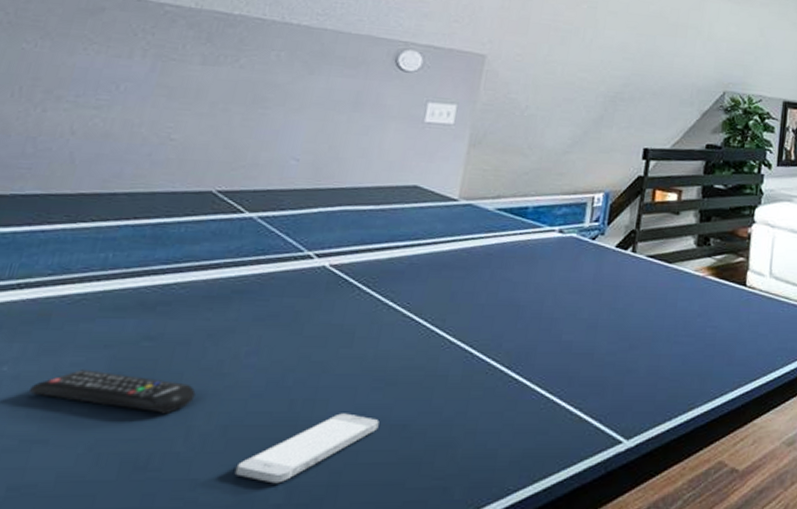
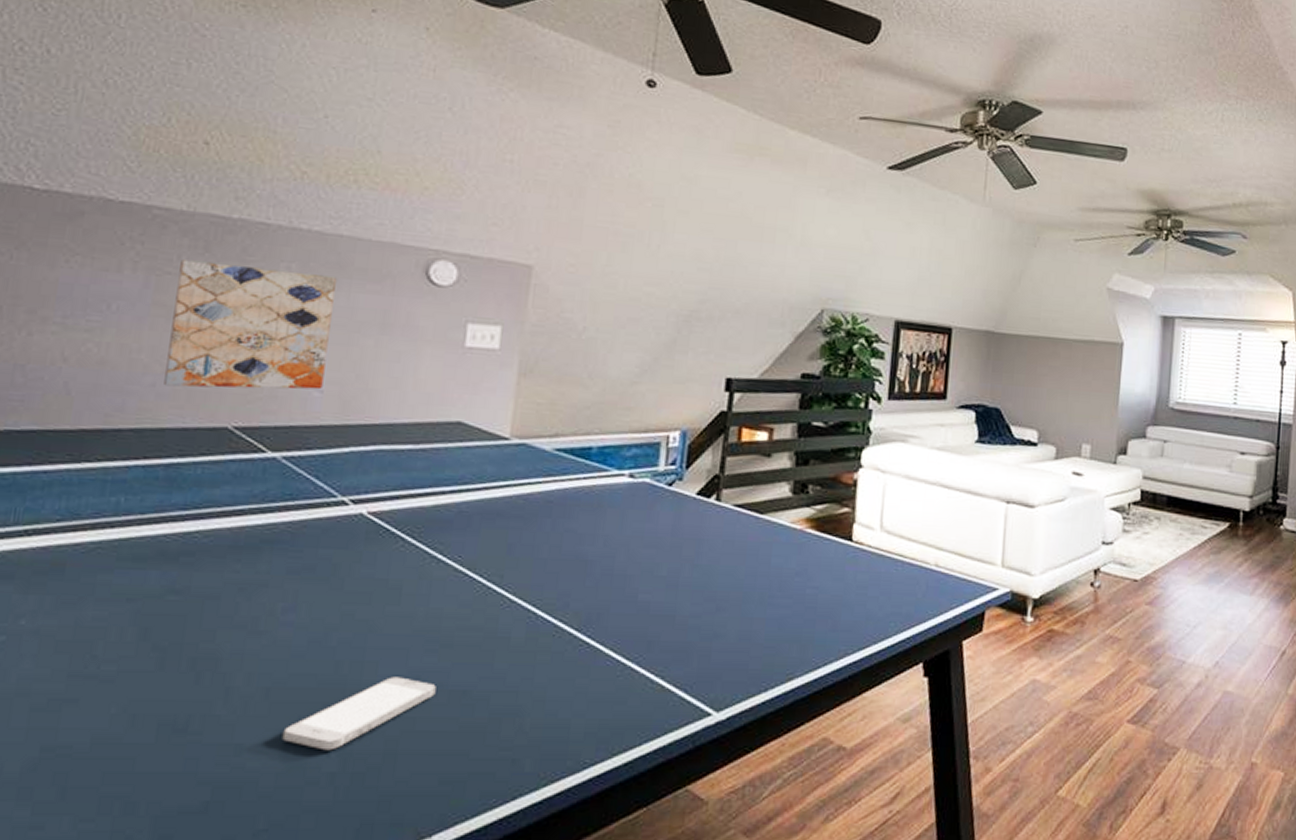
remote control: present [29,369,196,413] -> none [52,624,232,673]
wall art: none [159,48,320,159] -> present [164,259,338,390]

